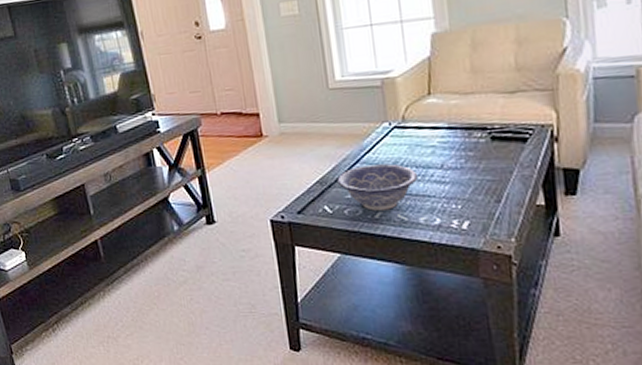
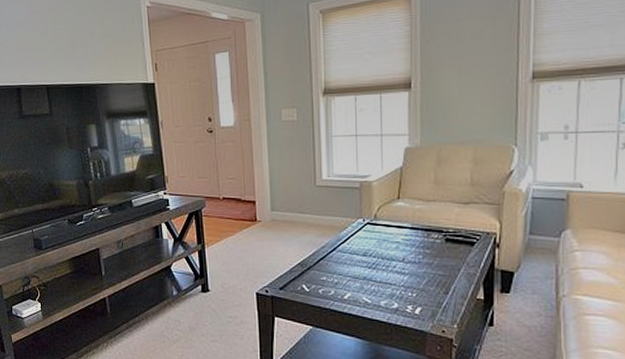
decorative bowl: present [336,164,419,211] -> none [315,253,383,293]

